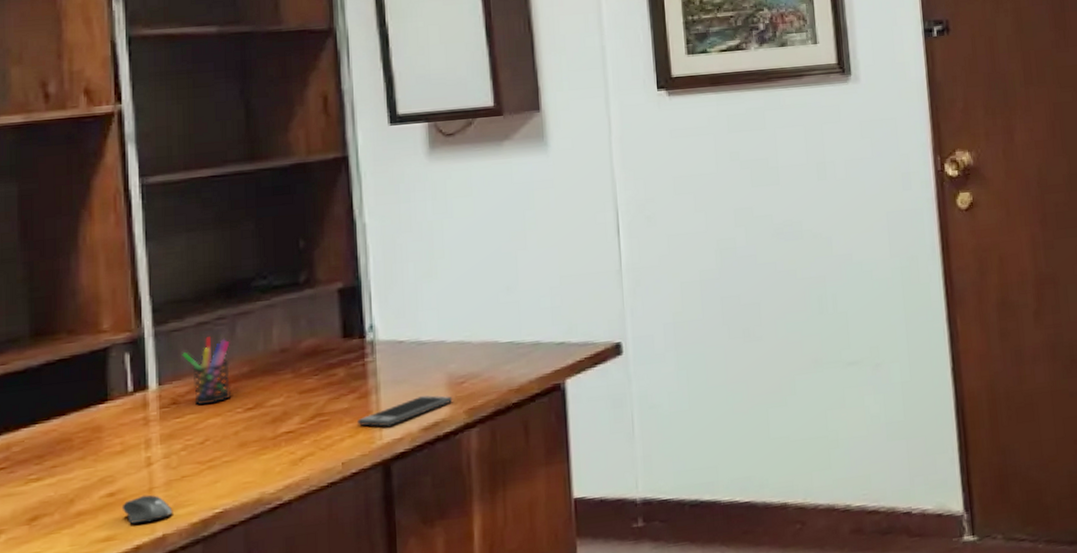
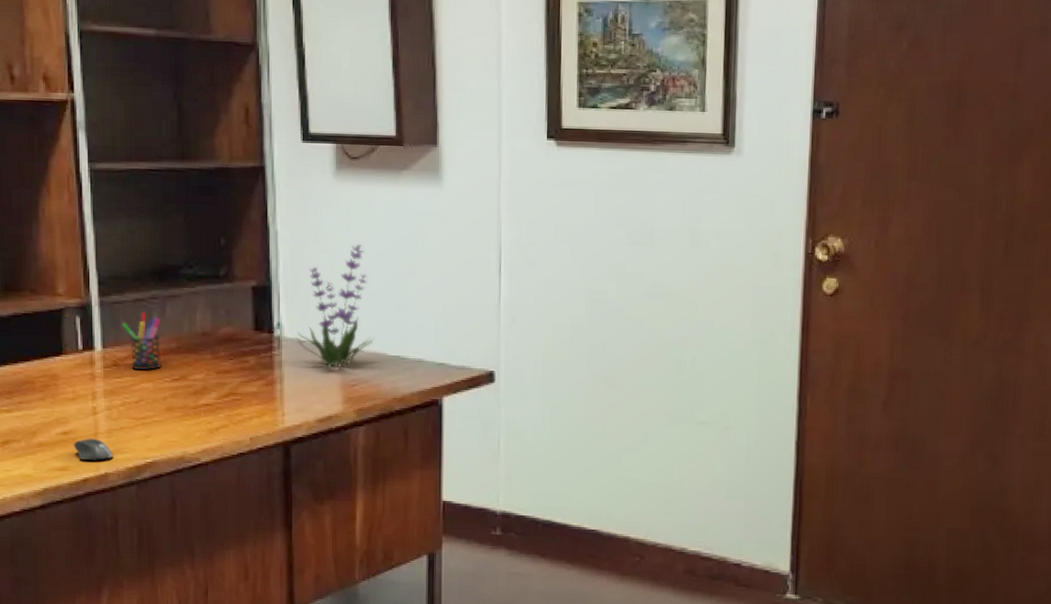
smartphone: present [356,395,453,427] -> none [263,391,345,413]
plant: none [392,226,483,368] -> present [296,245,375,369]

